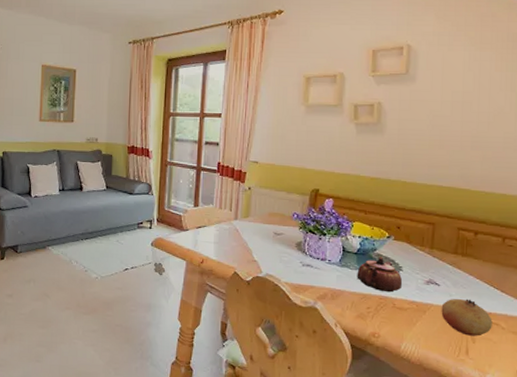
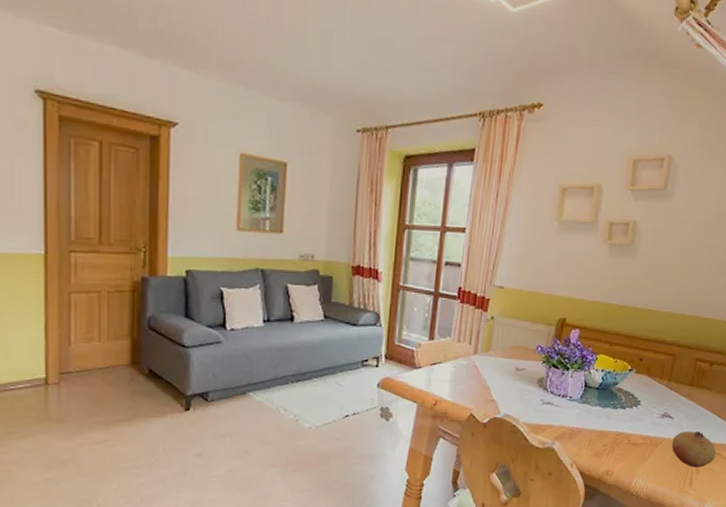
teapot: present [357,257,403,293] -> none [596,391,640,428]

